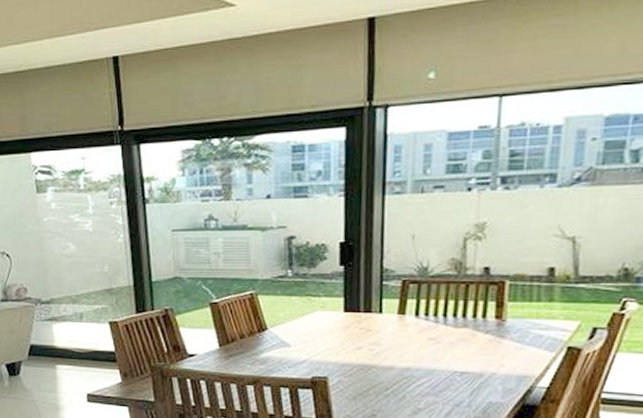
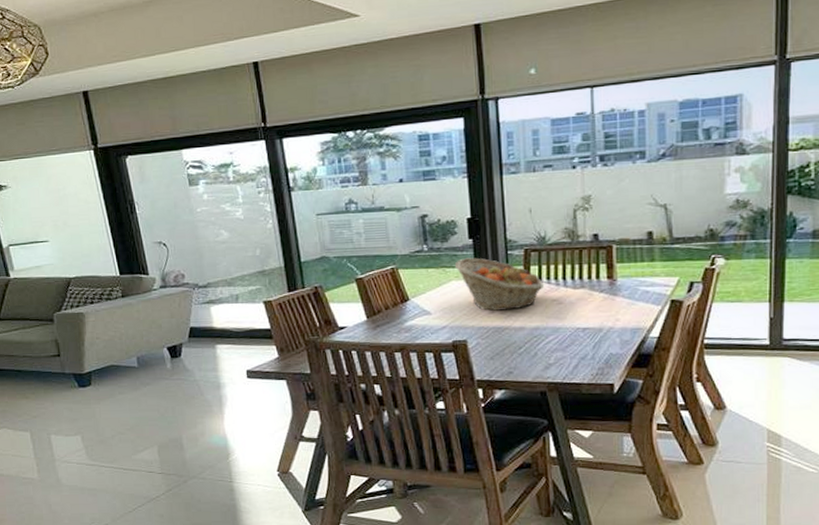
fruit basket: none [322,287,420,347] -> present [455,257,543,311]

